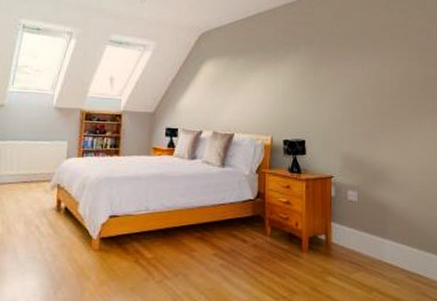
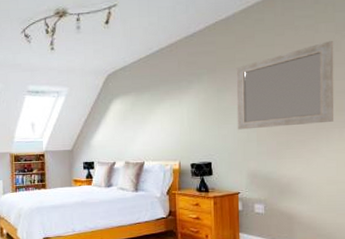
home mirror: none [332,26,426,109] -> present [236,40,334,130]

